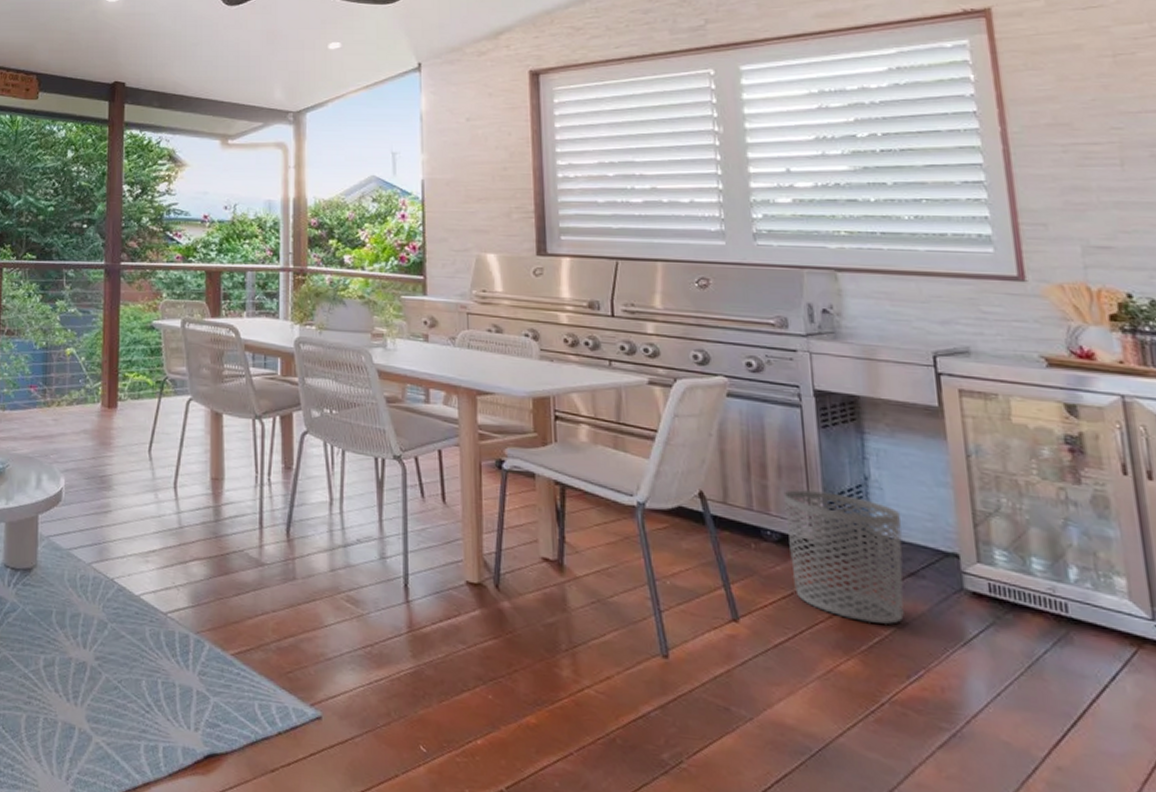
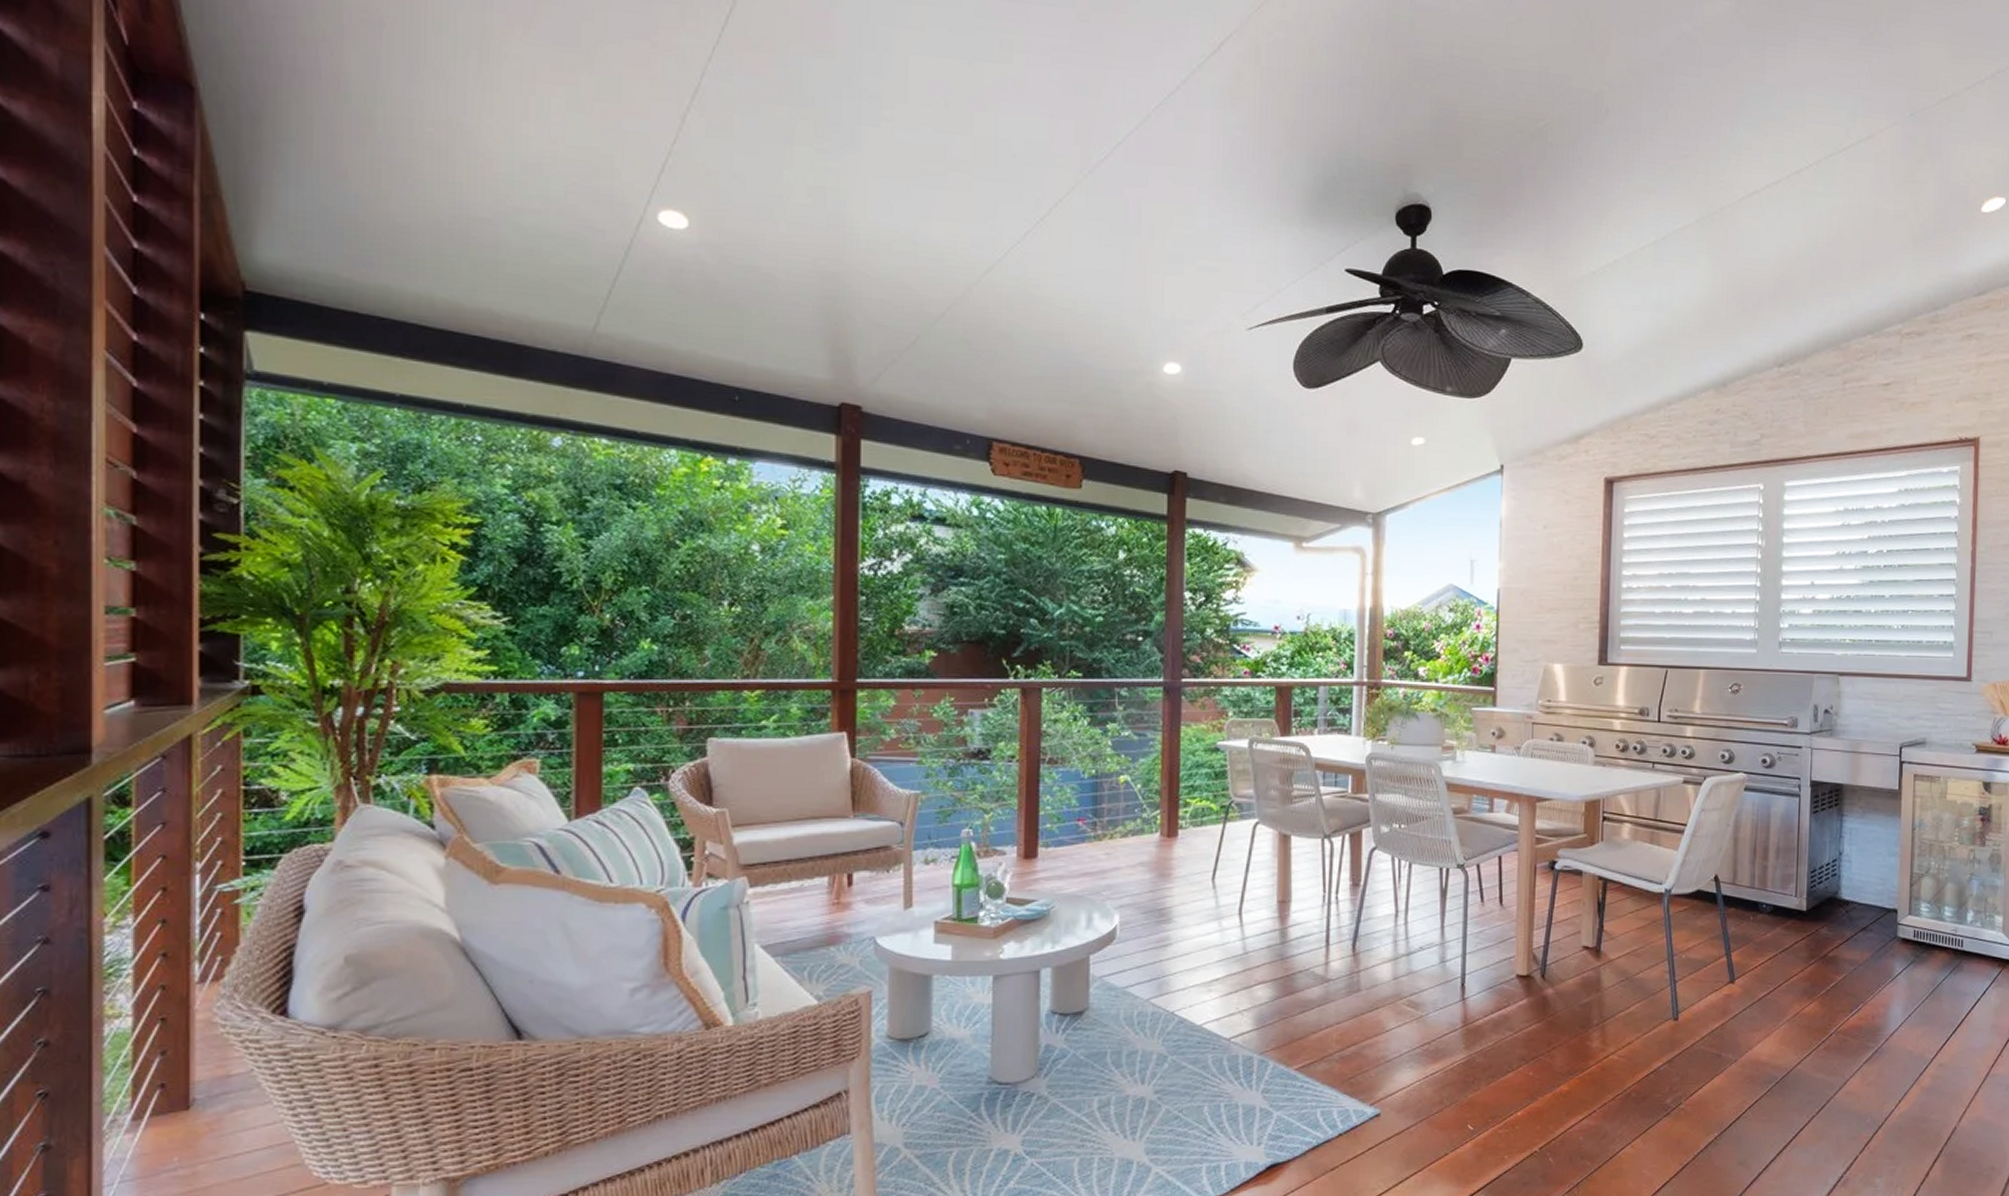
waste bin: present [783,489,904,624] -> none [1777,866,1860,972]

